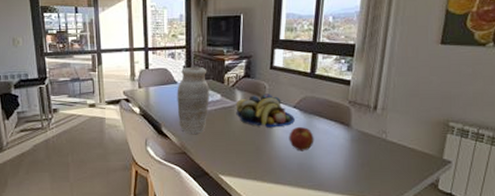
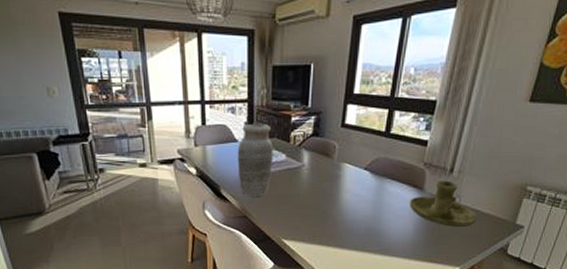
fruit bowl: present [236,94,295,128] -> none [302,154,365,191]
apple: present [289,127,314,151] -> none [357,190,384,215]
candle holder: none [337,117,404,162] -> present [409,180,477,227]

